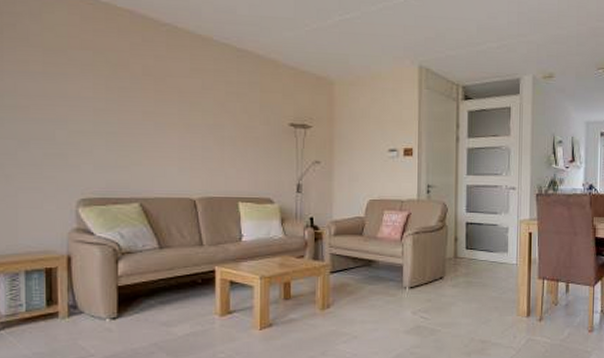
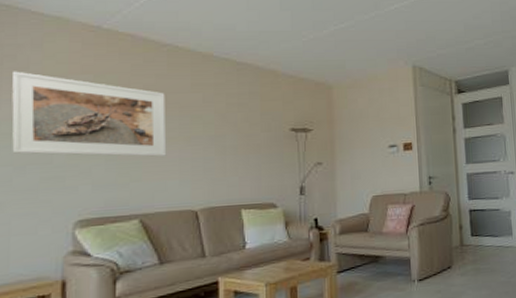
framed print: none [13,41,166,142] -> present [12,71,167,157]

